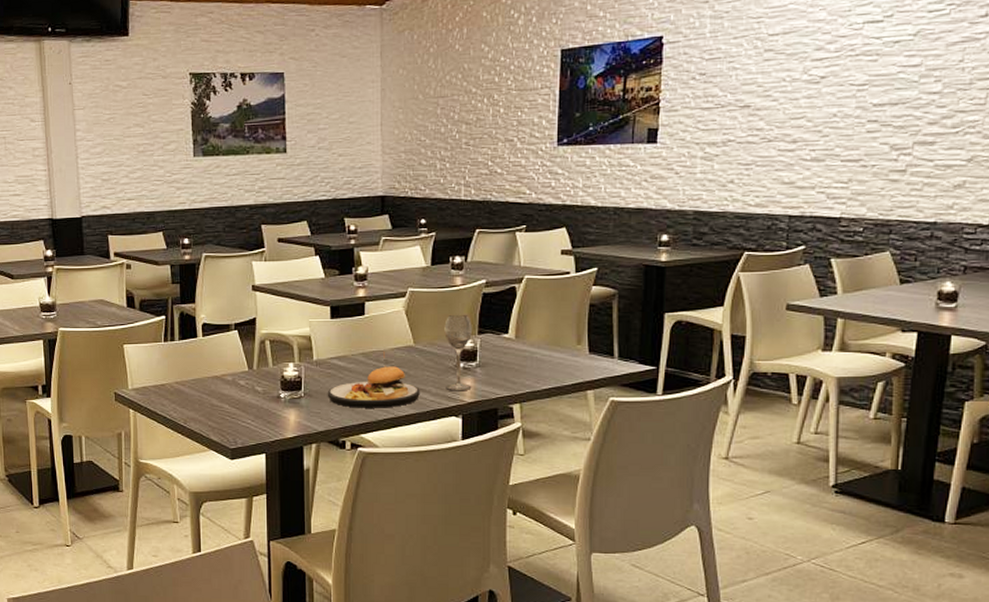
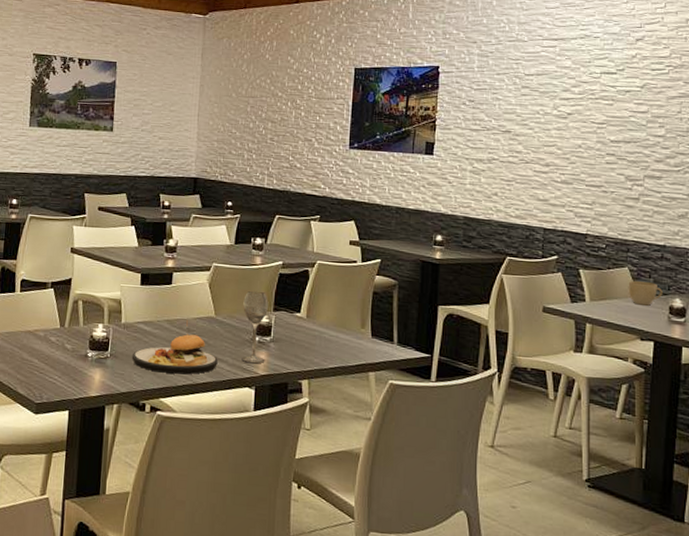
cup: none [890,265,931,294] -> present [629,280,663,307]

